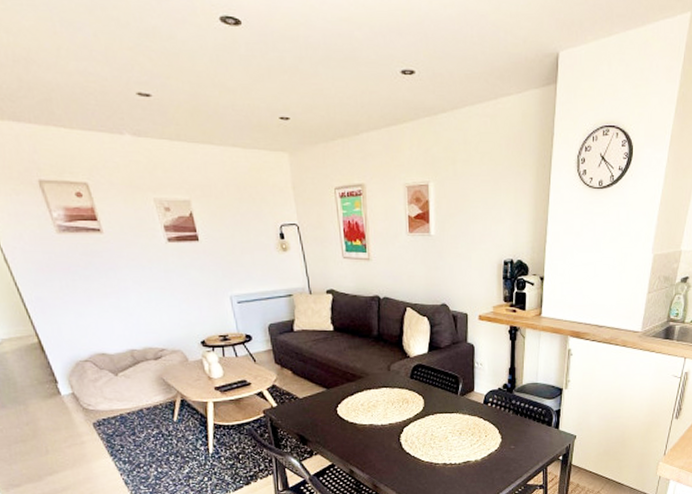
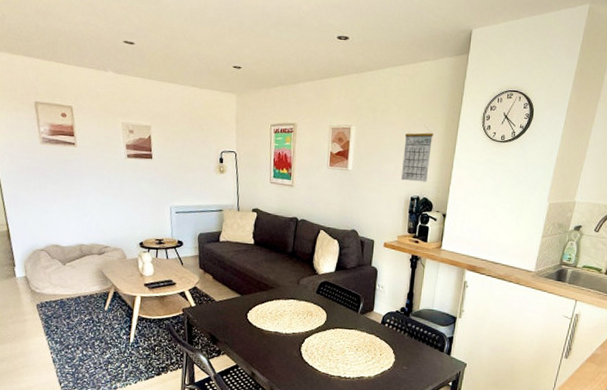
calendar: none [491,174,523,242] -> present [400,125,434,182]

